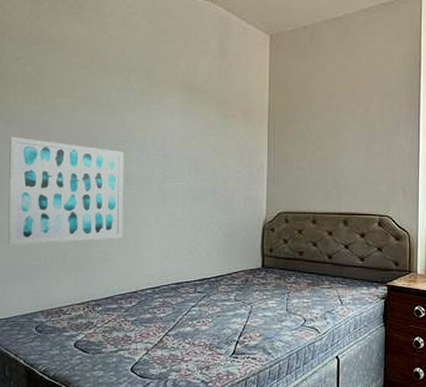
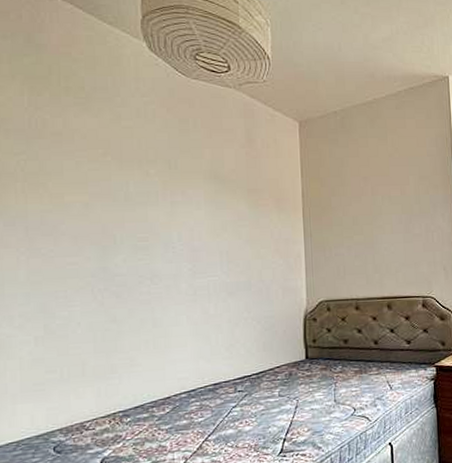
wall art: present [8,136,125,245] -> none [11,239,151,360]

